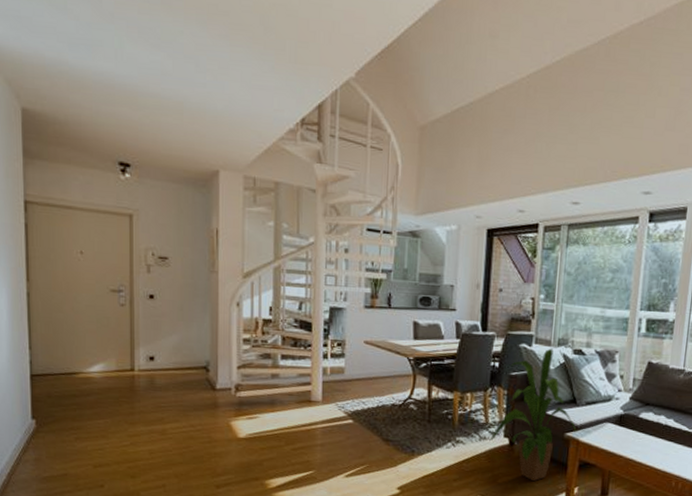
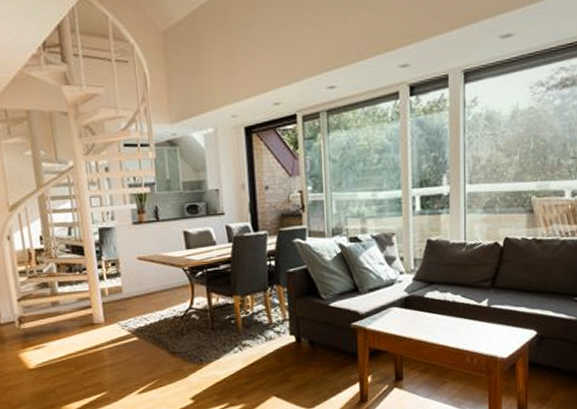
house plant: present [489,348,577,482] -> none [275,239,363,376]

